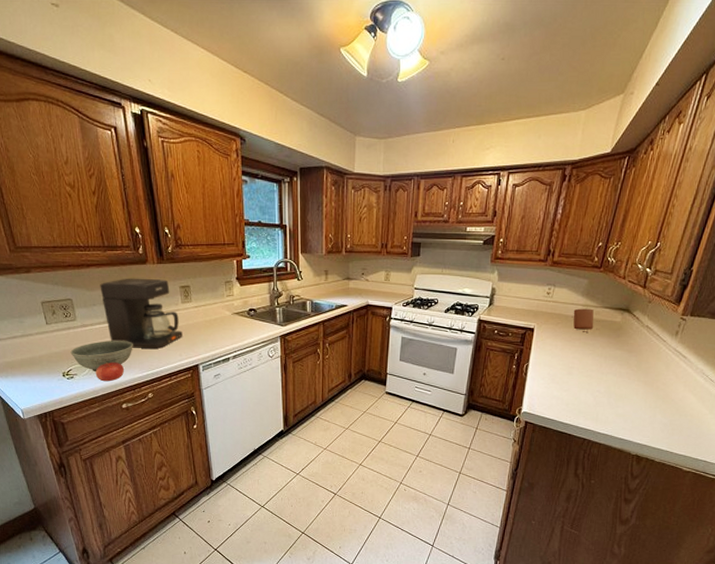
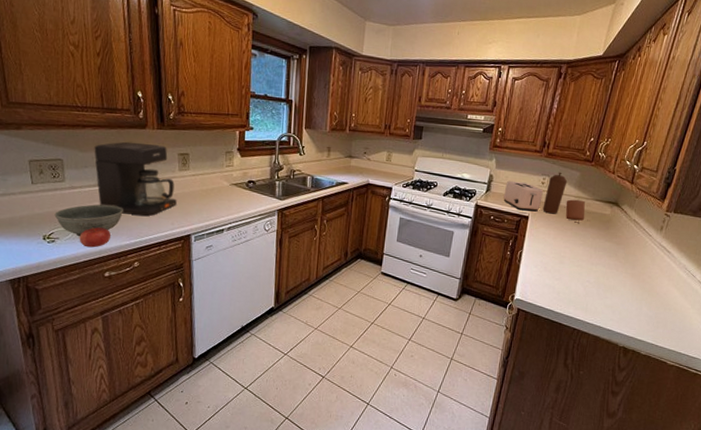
toaster: none [507,293,550,323] -> present [503,180,544,212]
canister: none [548,280,575,325] -> present [542,172,568,214]

